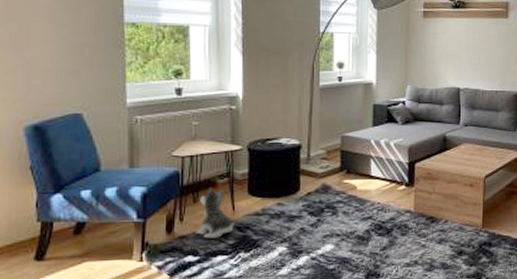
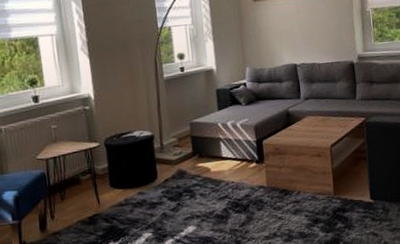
plush toy: present [195,188,236,239] -> none [66,185,102,233]

